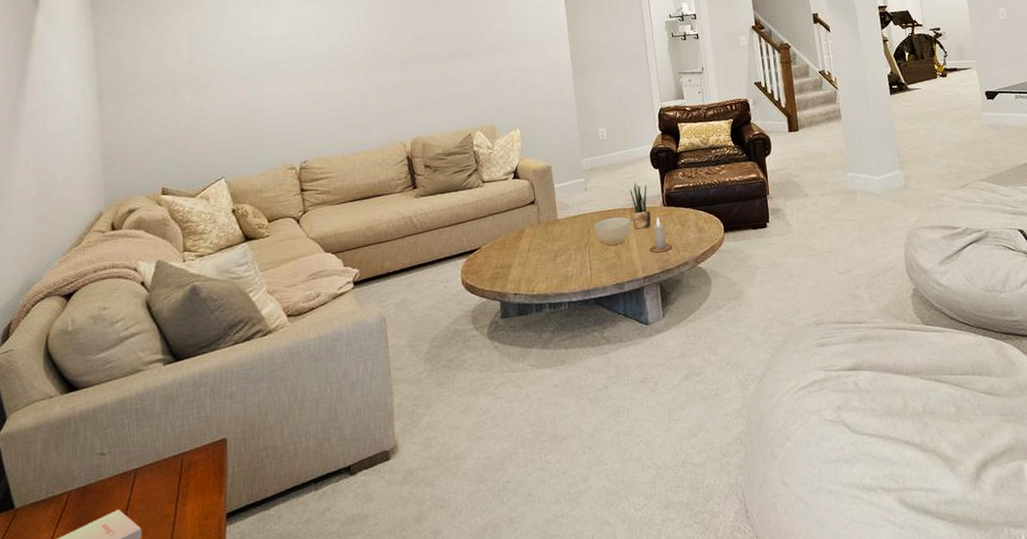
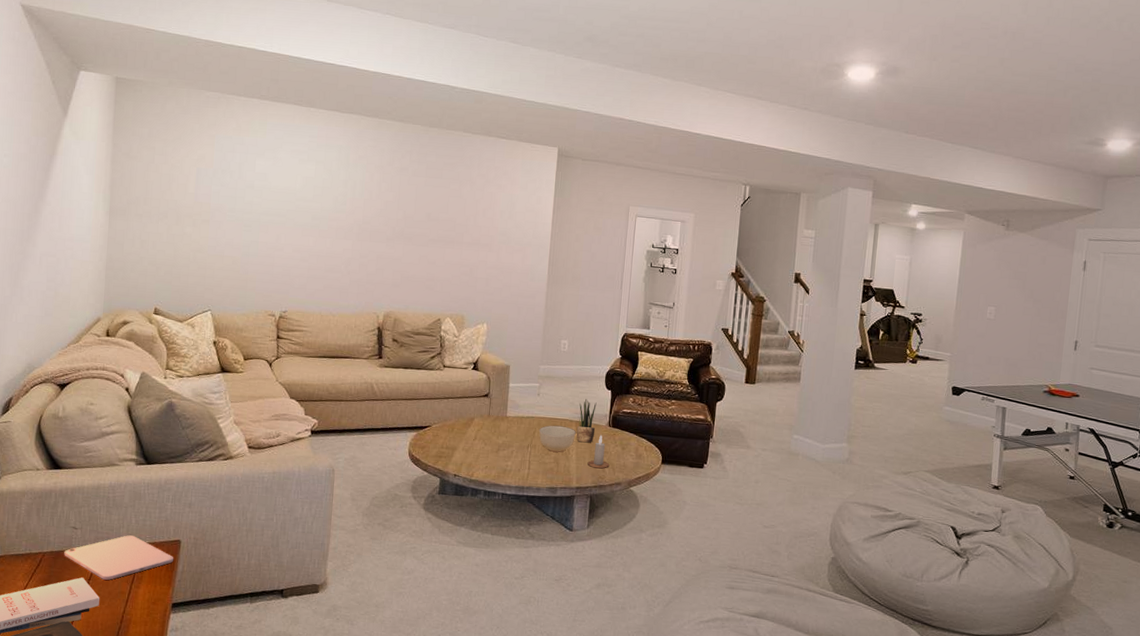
tablet: none [93,446,221,506] -> present [64,535,173,580]

